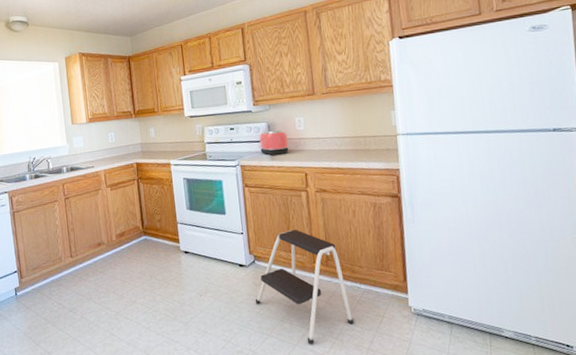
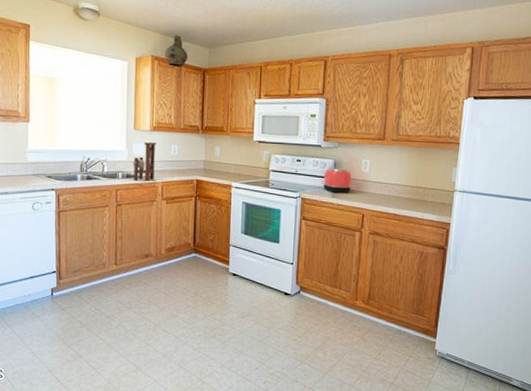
paper towel holder: none [75,133,97,173] -> present [133,142,157,182]
ceramic jug: none [90,29,113,60] -> present [164,35,188,67]
step stool: present [255,229,354,345] -> none [294,266,384,375]

